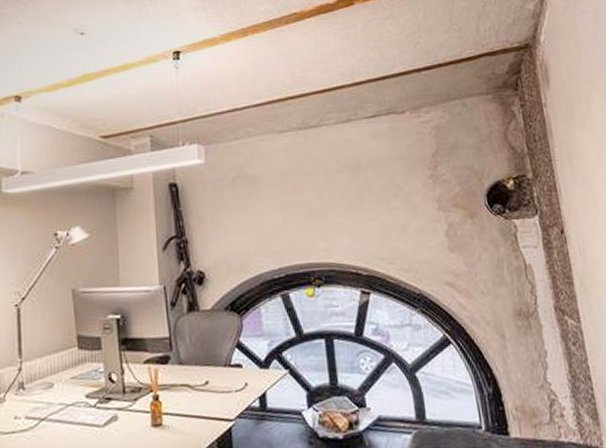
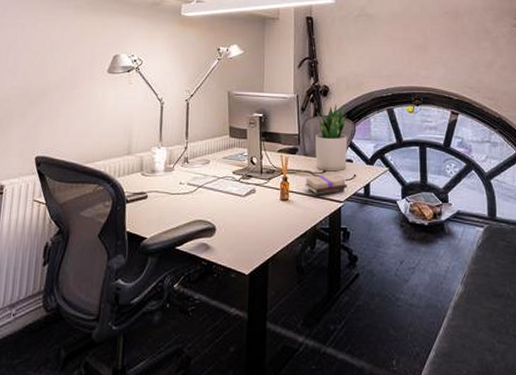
books: none [182,385,239,416] -> present [305,174,348,196]
planter: none [191,293,235,383] -> present [315,104,347,172]

